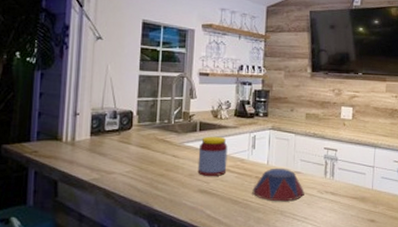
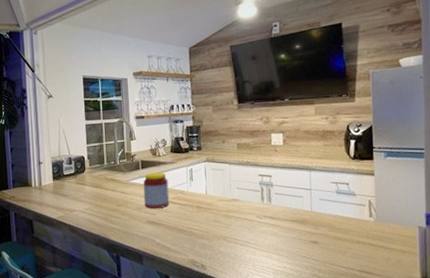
bowl: present [252,168,304,202] -> none [195,196,244,228]

